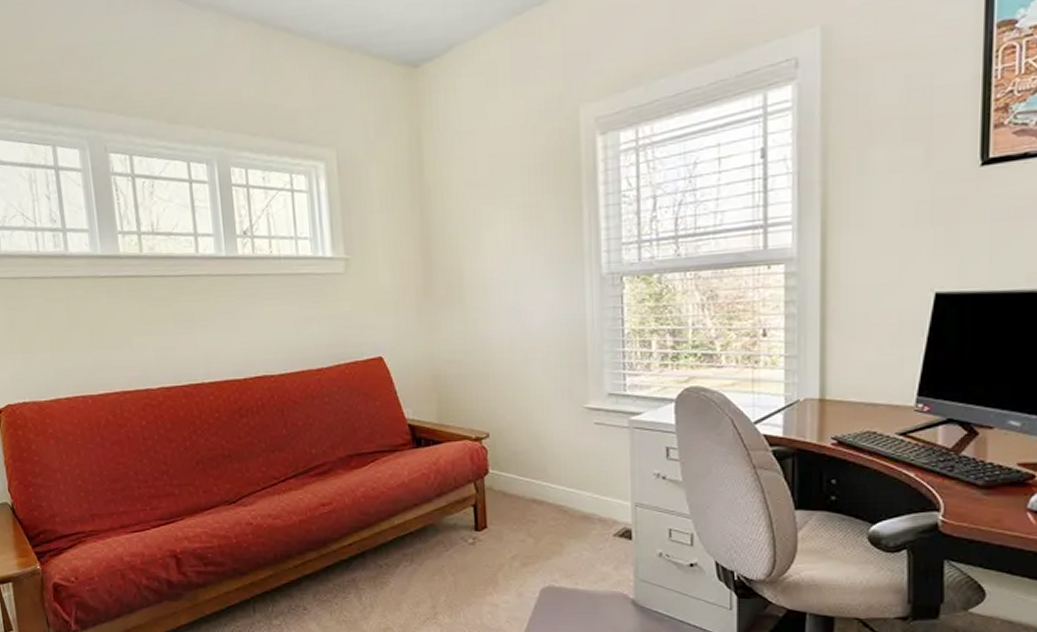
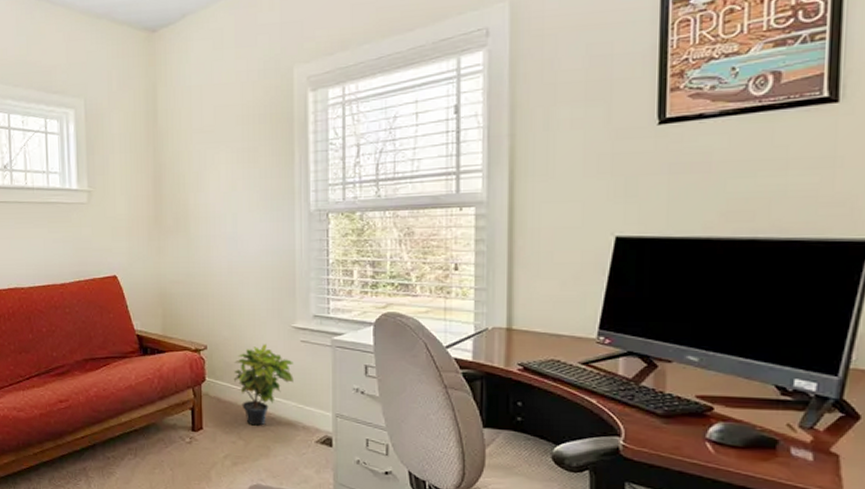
potted plant: none [520,428,588,521] -> present [233,344,294,426]

